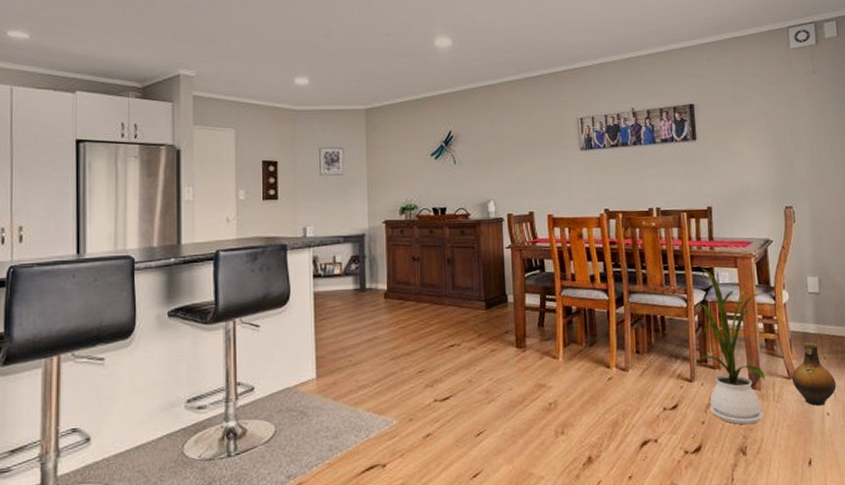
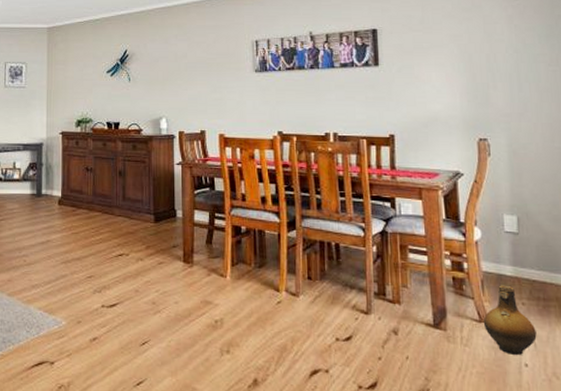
house plant: present [698,268,765,425] -> none [375,197,452,366]

